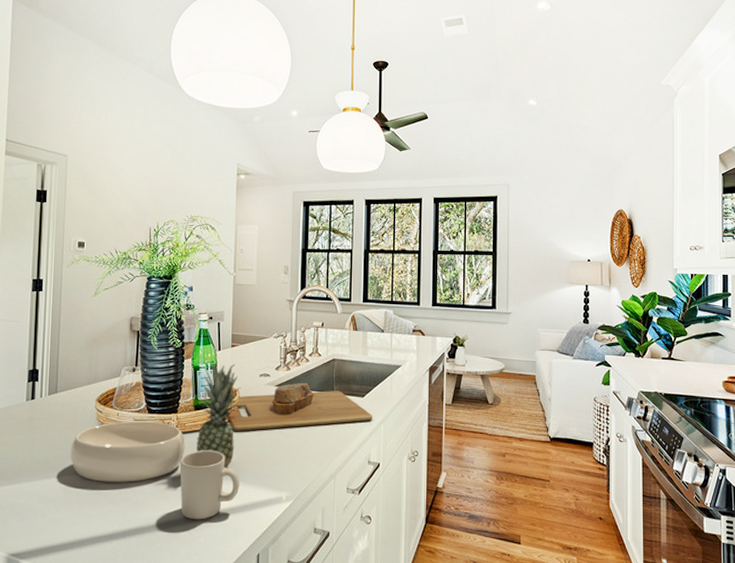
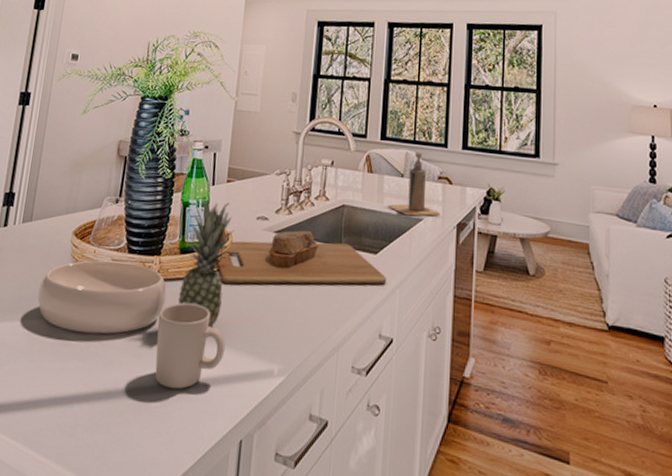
soap dispenser: none [371,310,415,364] -> present [387,151,440,217]

